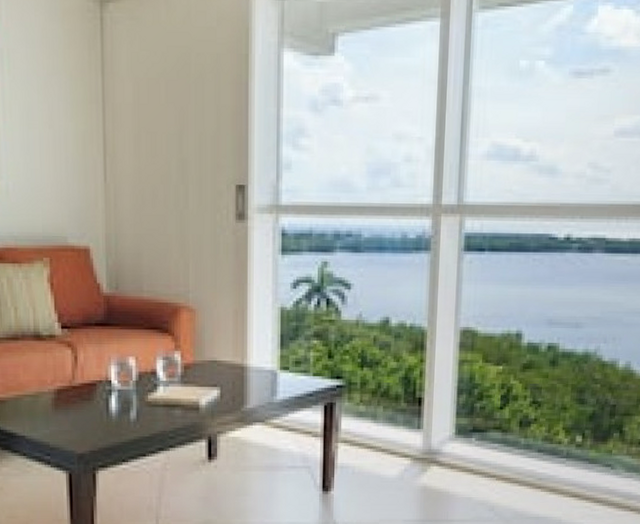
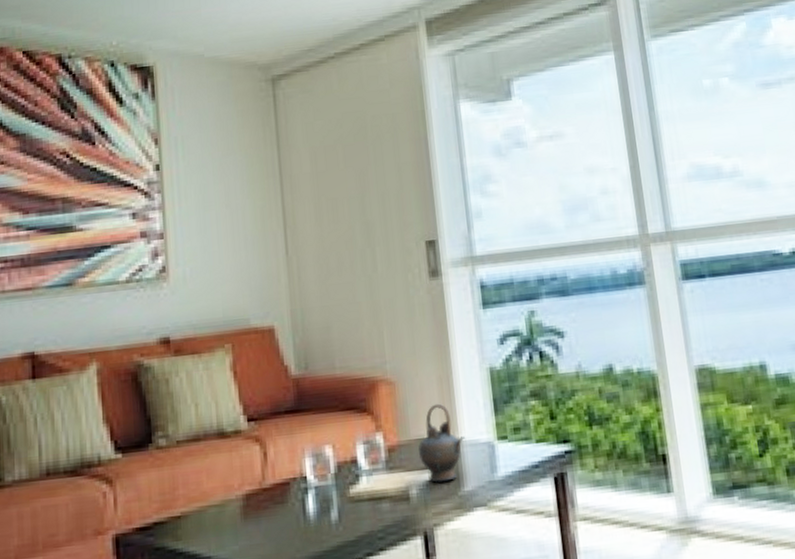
teapot: none [211,333,252,398] -> present [418,403,465,483]

